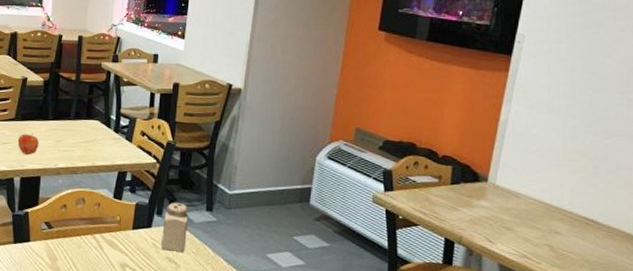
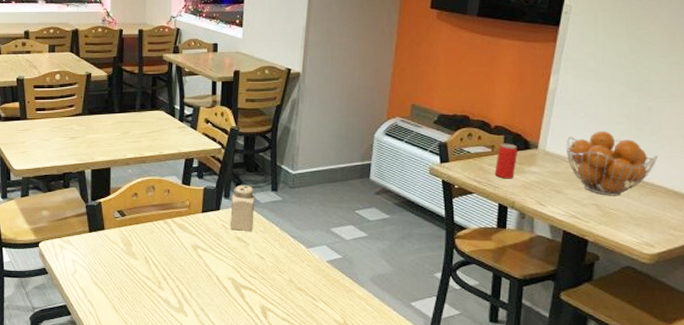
apple: present [17,133,39,156] -> none [86,126,107,148]
beverage can: none [441,174,466,213] -> present [494,143,517,179]
fruit basket: none [517,166,615,238] -> present [566,131,658,196]

